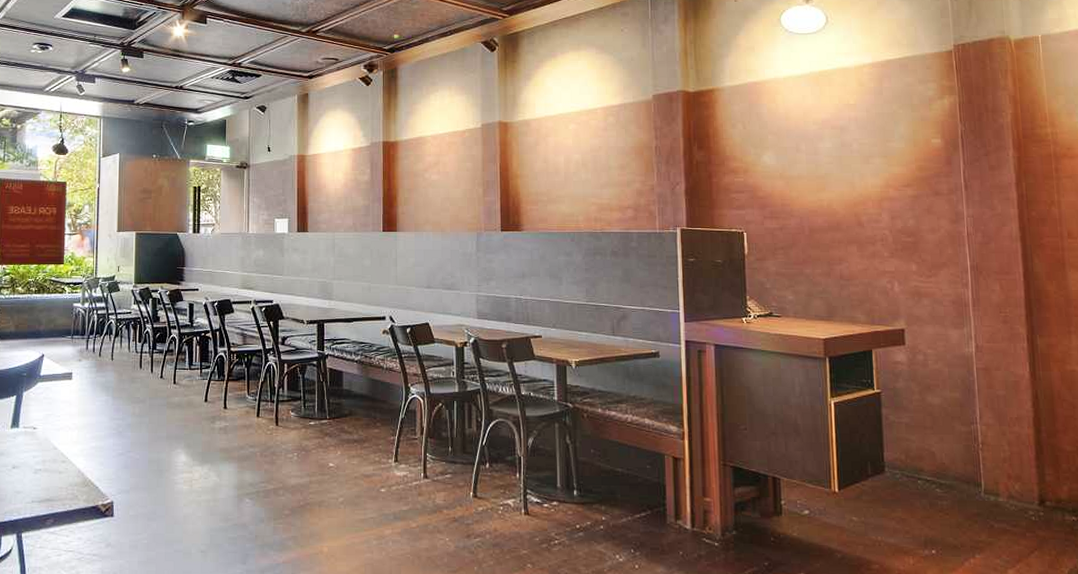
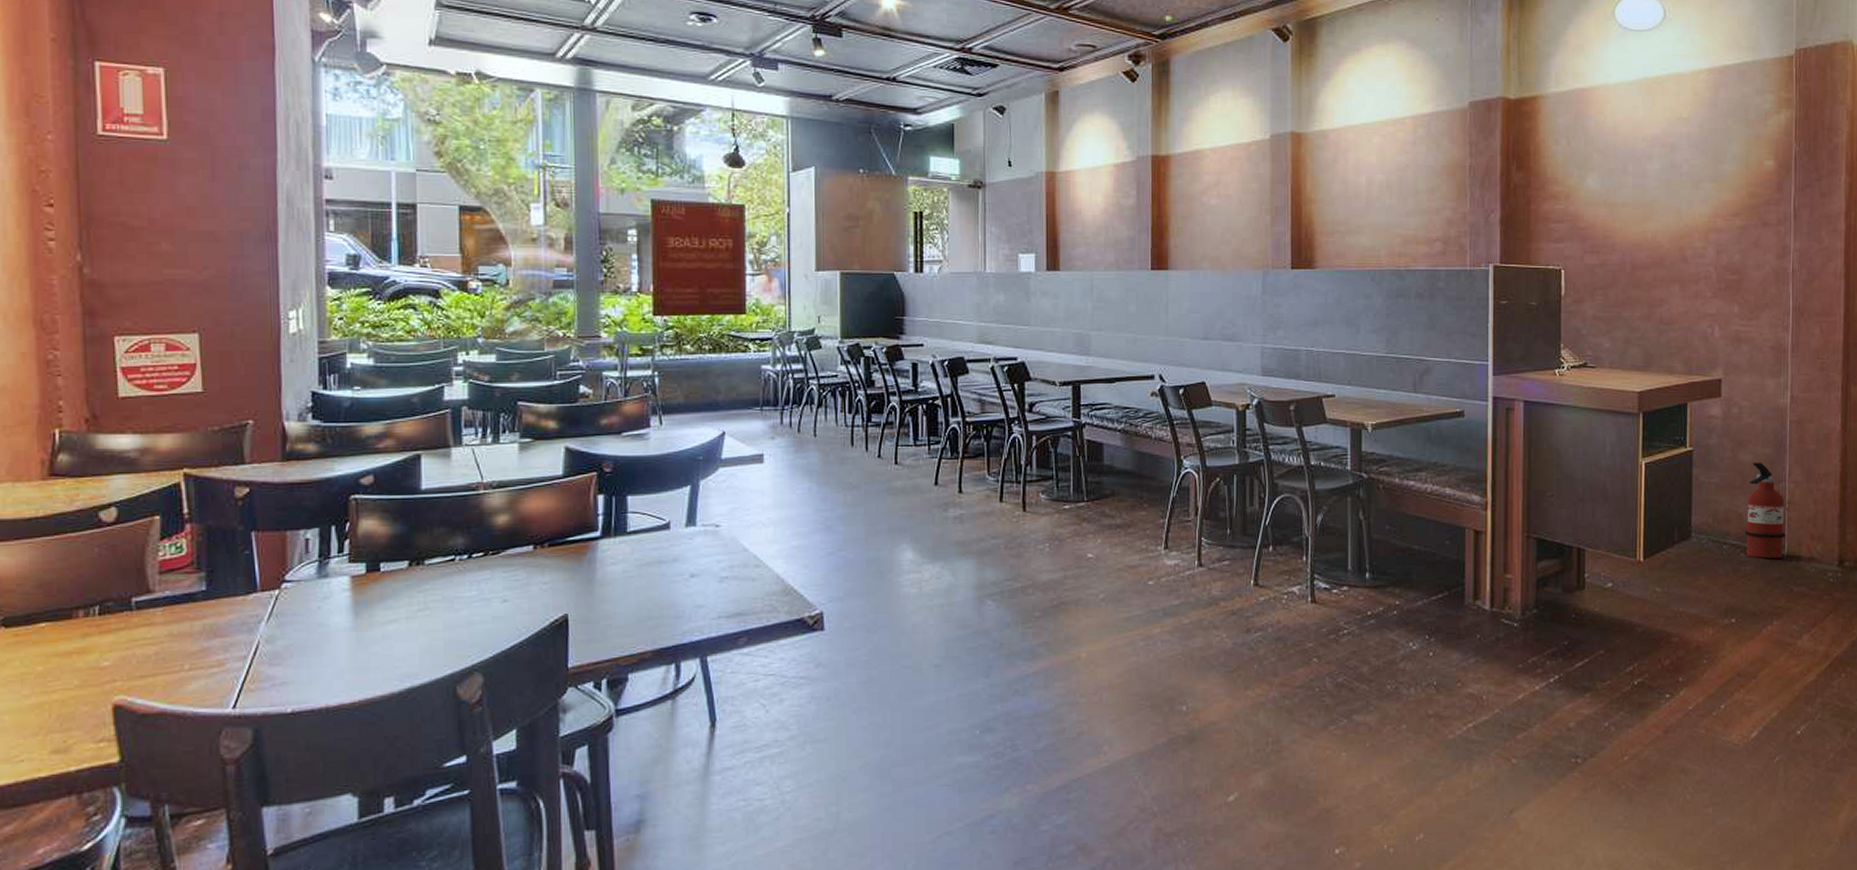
fire extinguisher: none [938,405,981,496] -> present [1744,462,1786,559]

